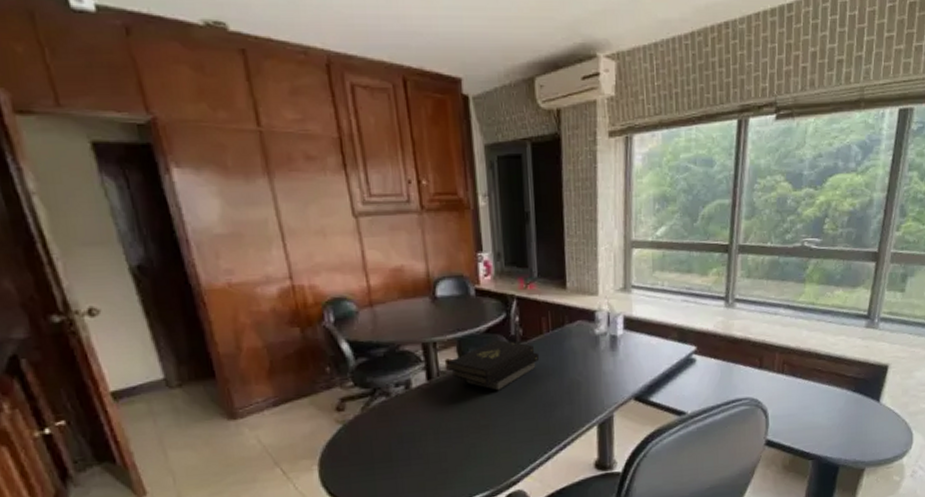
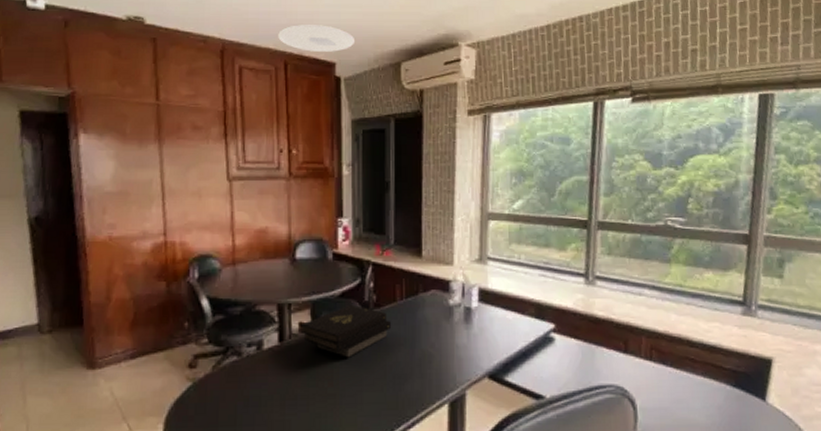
ceiling light: none [392,32,482,65] -> present [278,25,356,52]

